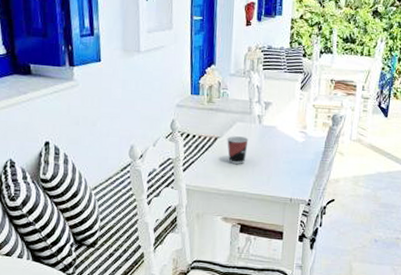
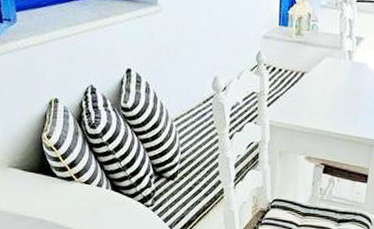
cup: present [227,136,249,164] -> none [314,72,337,102]

